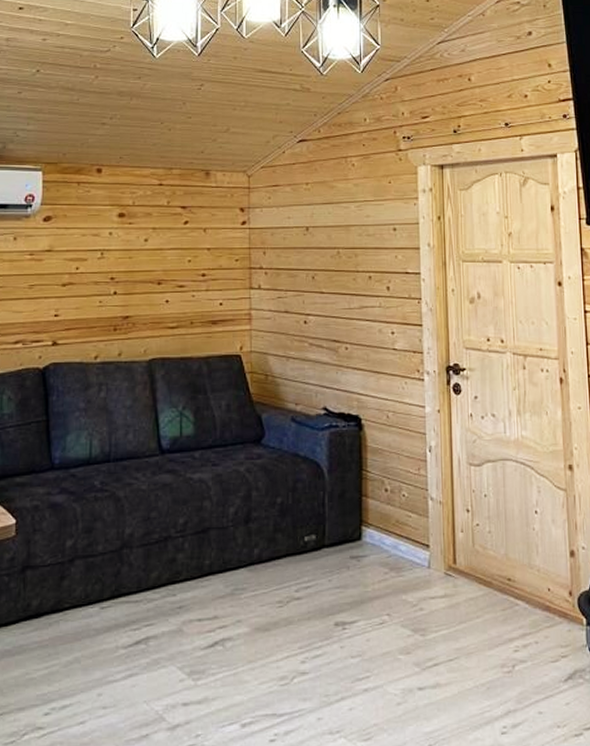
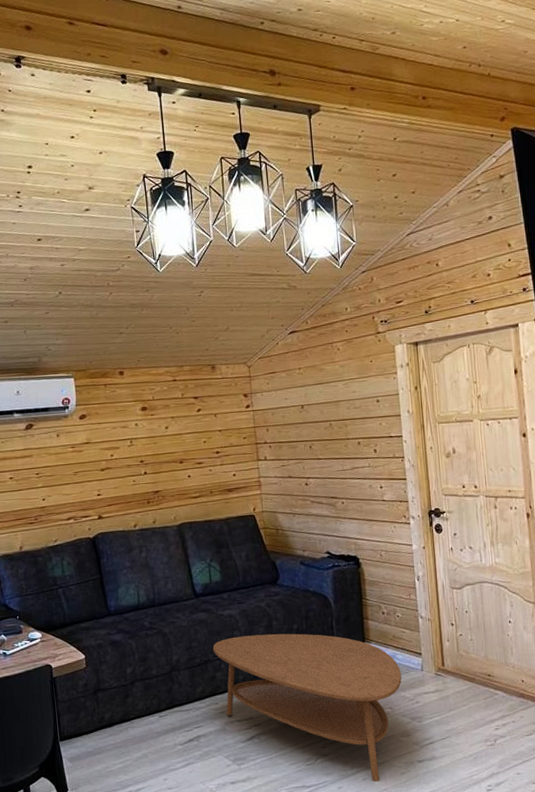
coffee table: none [176,507,404,714] -> present [212,633,402,782]

